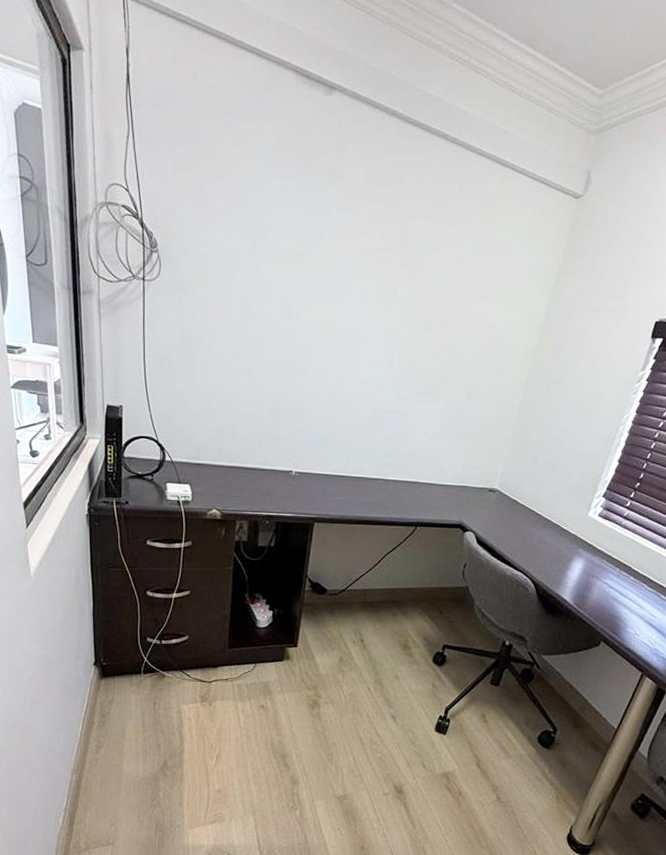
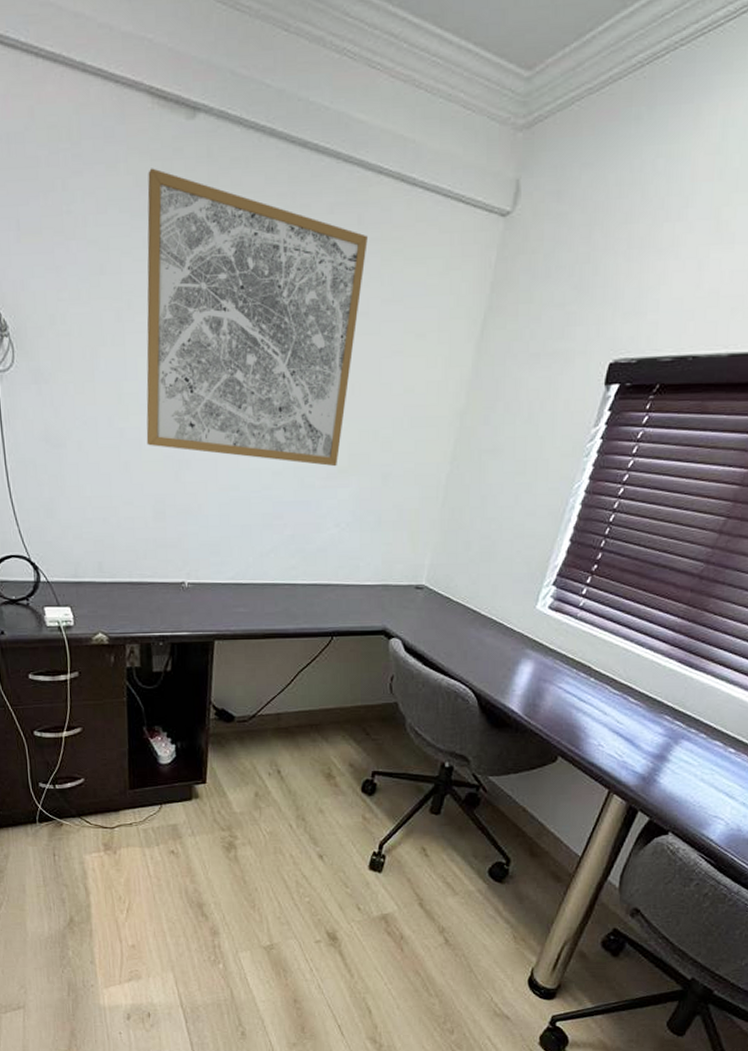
wall art: none [269,130,466,385] -> present [146,168,368,467]

